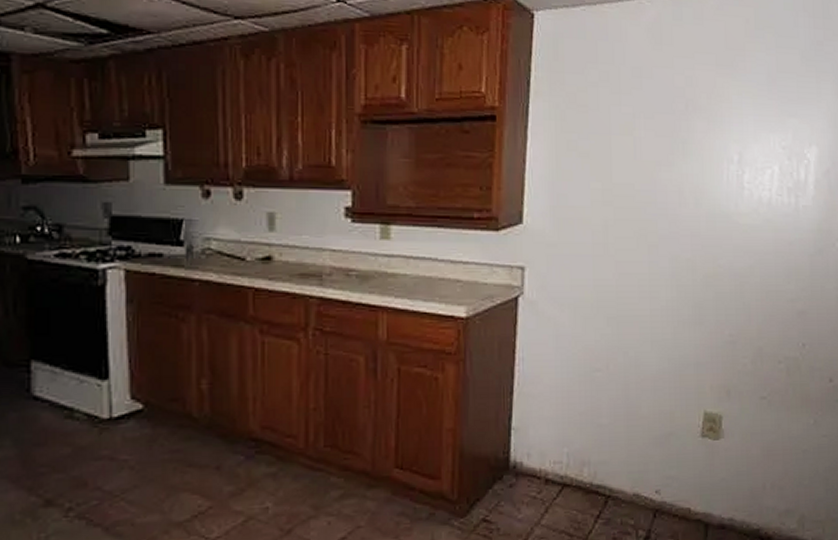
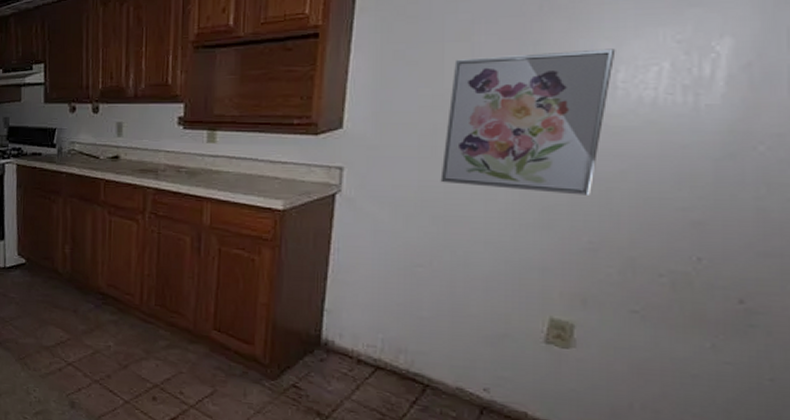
wall art: none [612,150,742,290] -> present [440,48,616,195]

